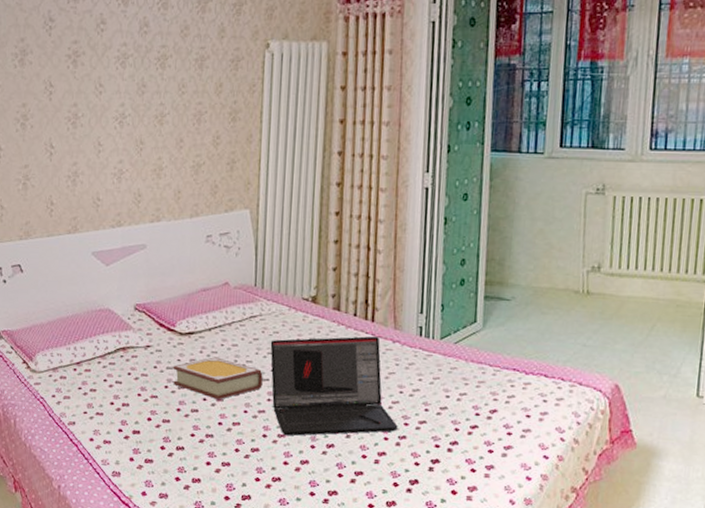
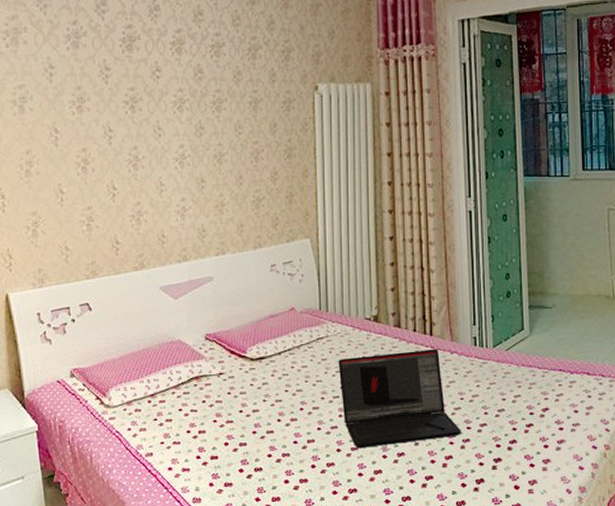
book: present [173,357,263,399] -> none [246,379,333,419]

